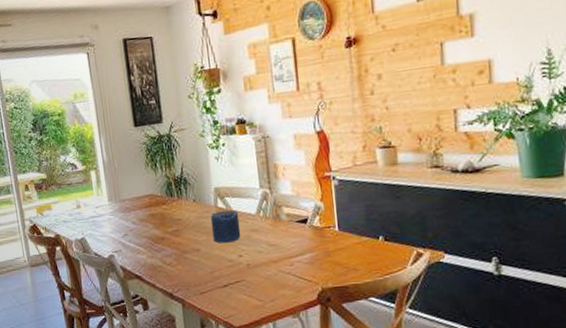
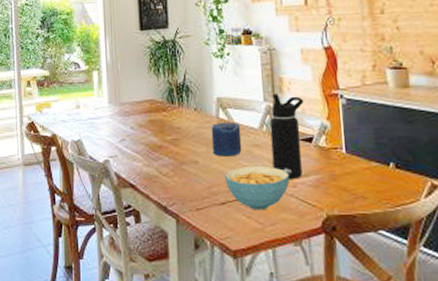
cereal bowl: none [225,248,287,290] -> present [224,165,290,211]
water bottle: none [266,180,298,258] -> present [269,94,304,179]

